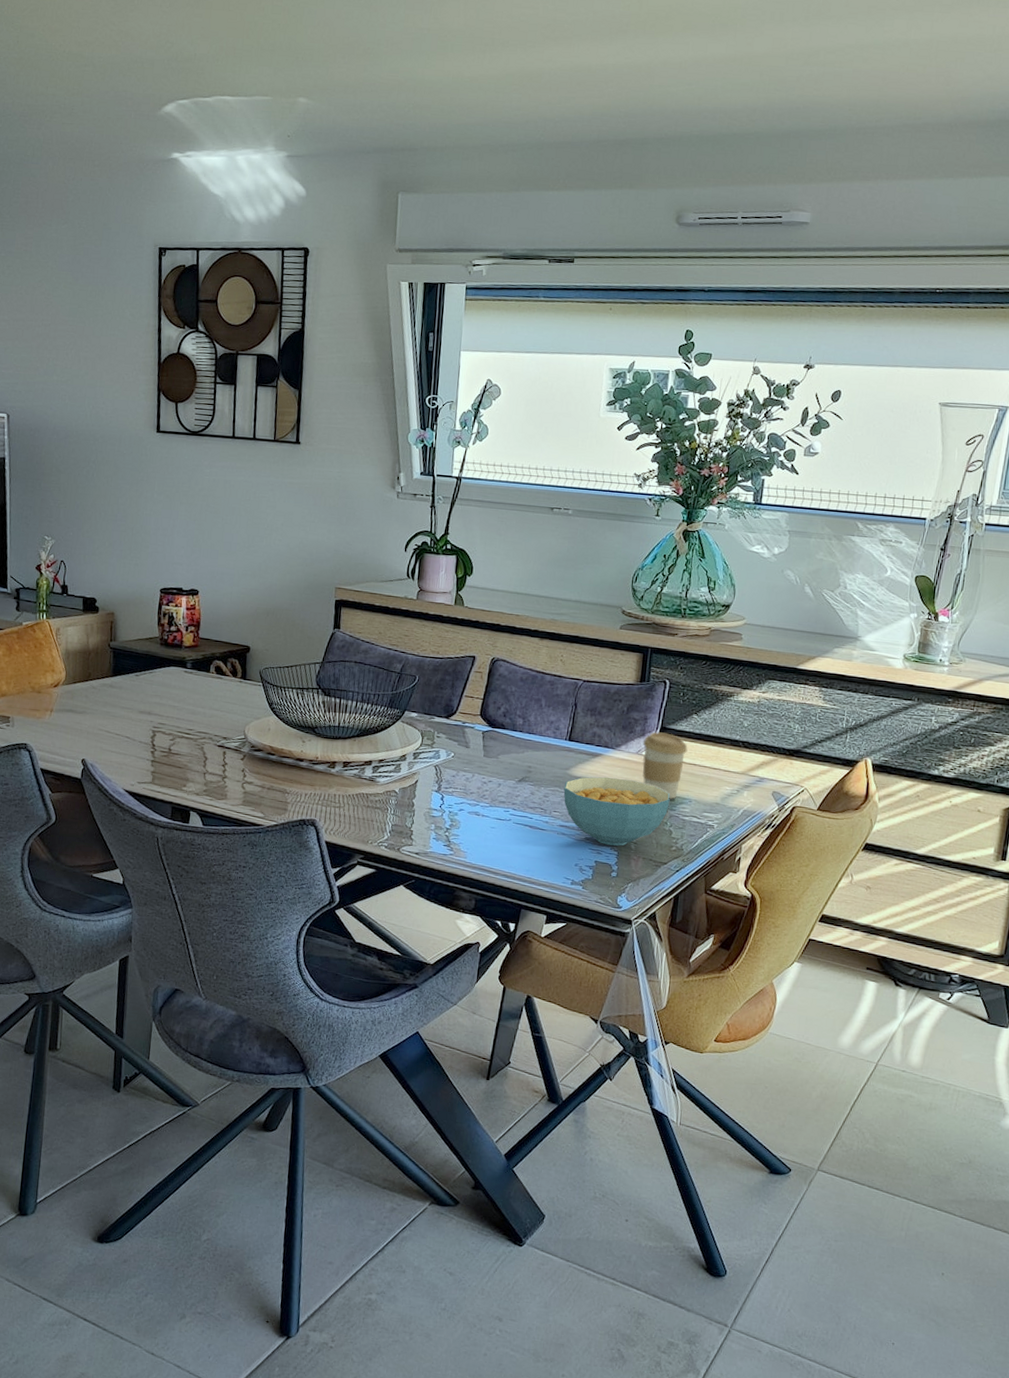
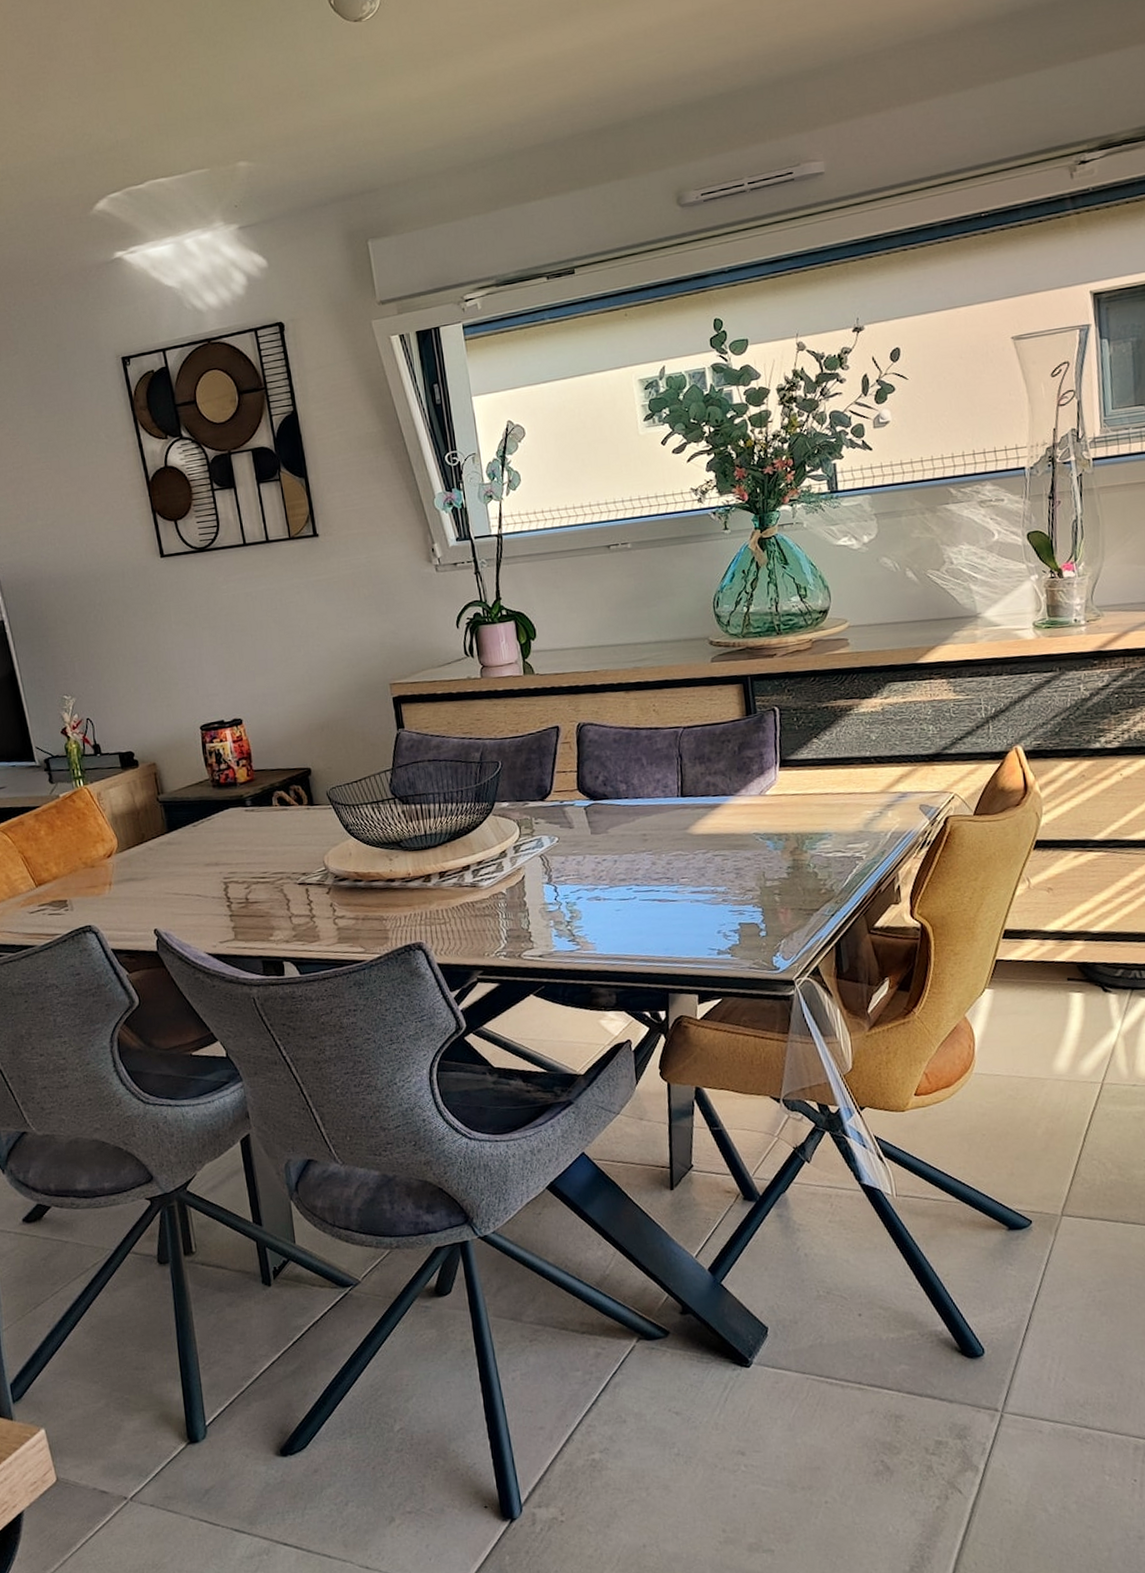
cereal bowl: present [563,776,670,846] -> none [687,825,808,903]
coffee cup: present [642,732,688,799] -> none [763,765,815,838]

